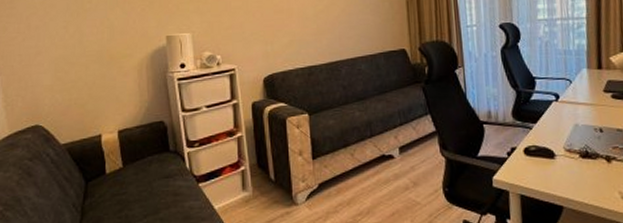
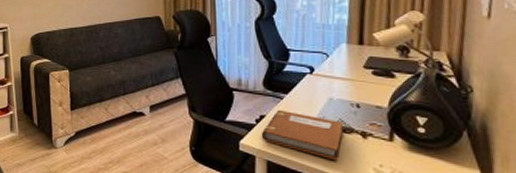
notebook: none [513,140,590,188] -> present [261,109,344,161]

